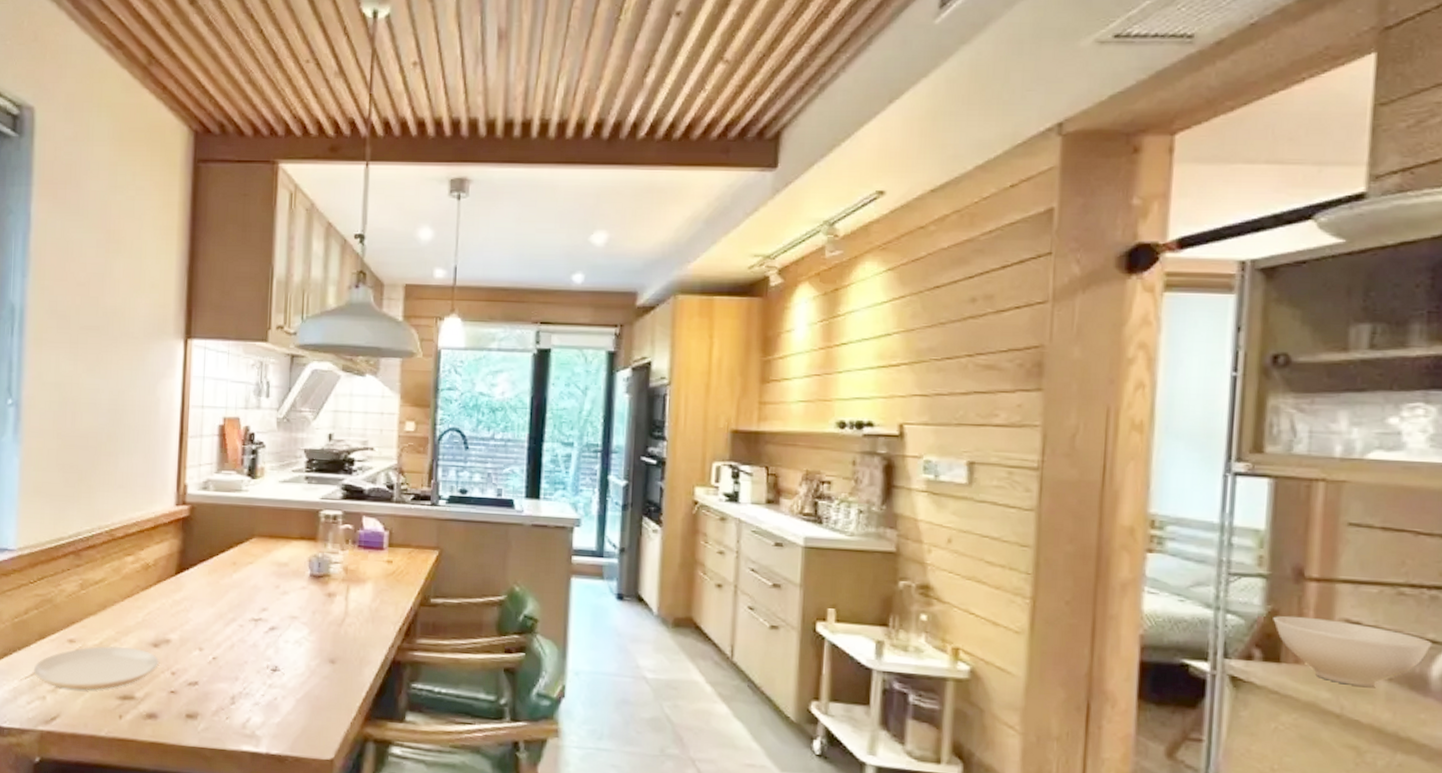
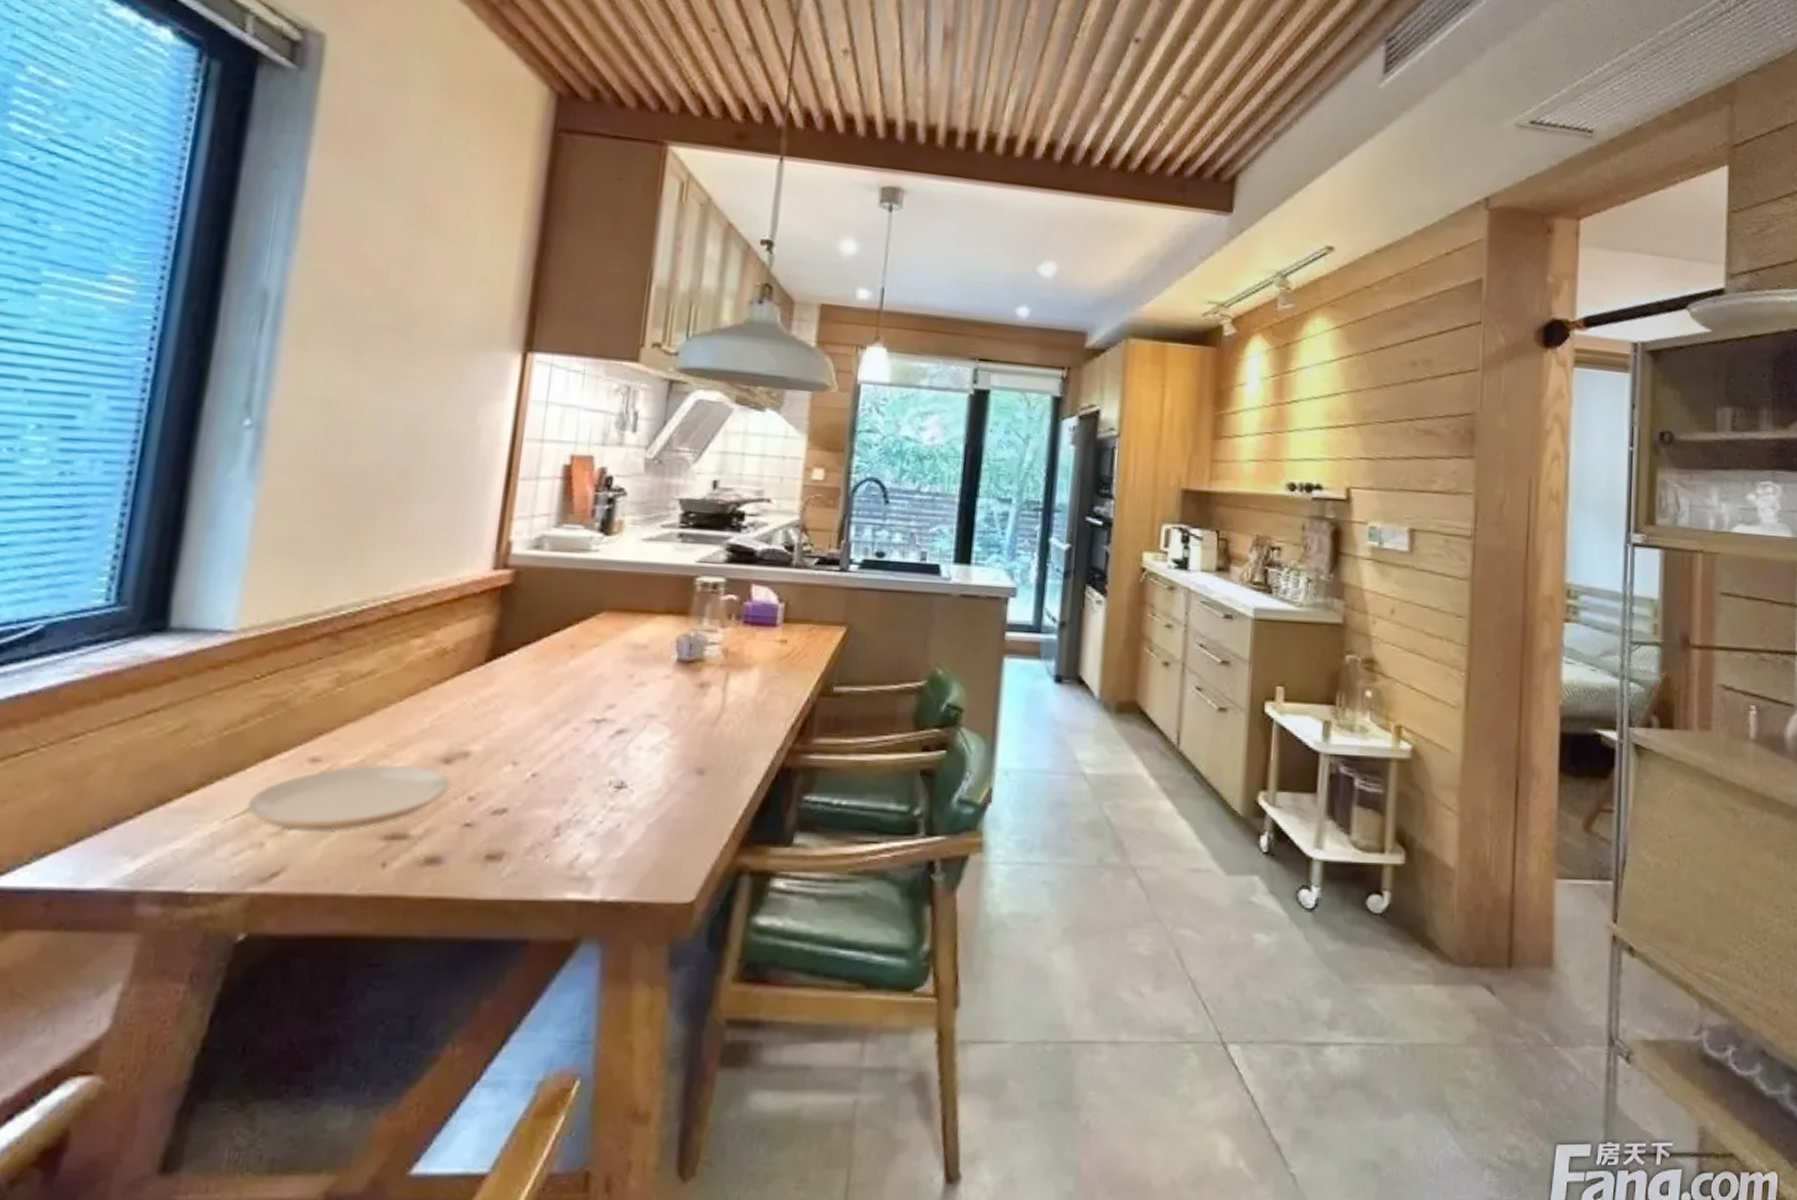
bowl: present [1273,615,1433,688] -> none [1666,682,1786,751]

